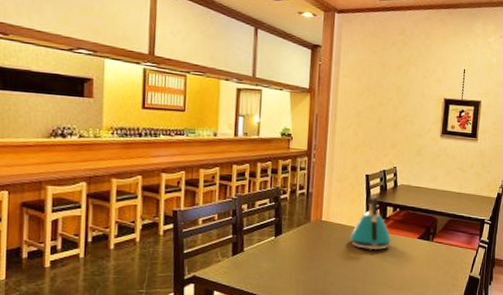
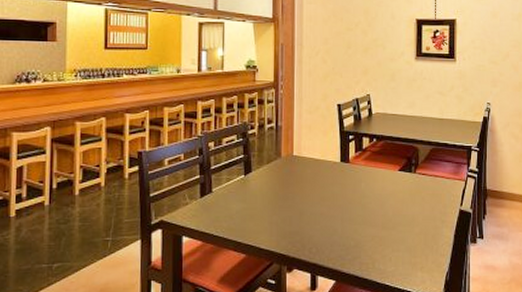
kettle: present [350,193,391,251] -> none [325,124,369,186]

